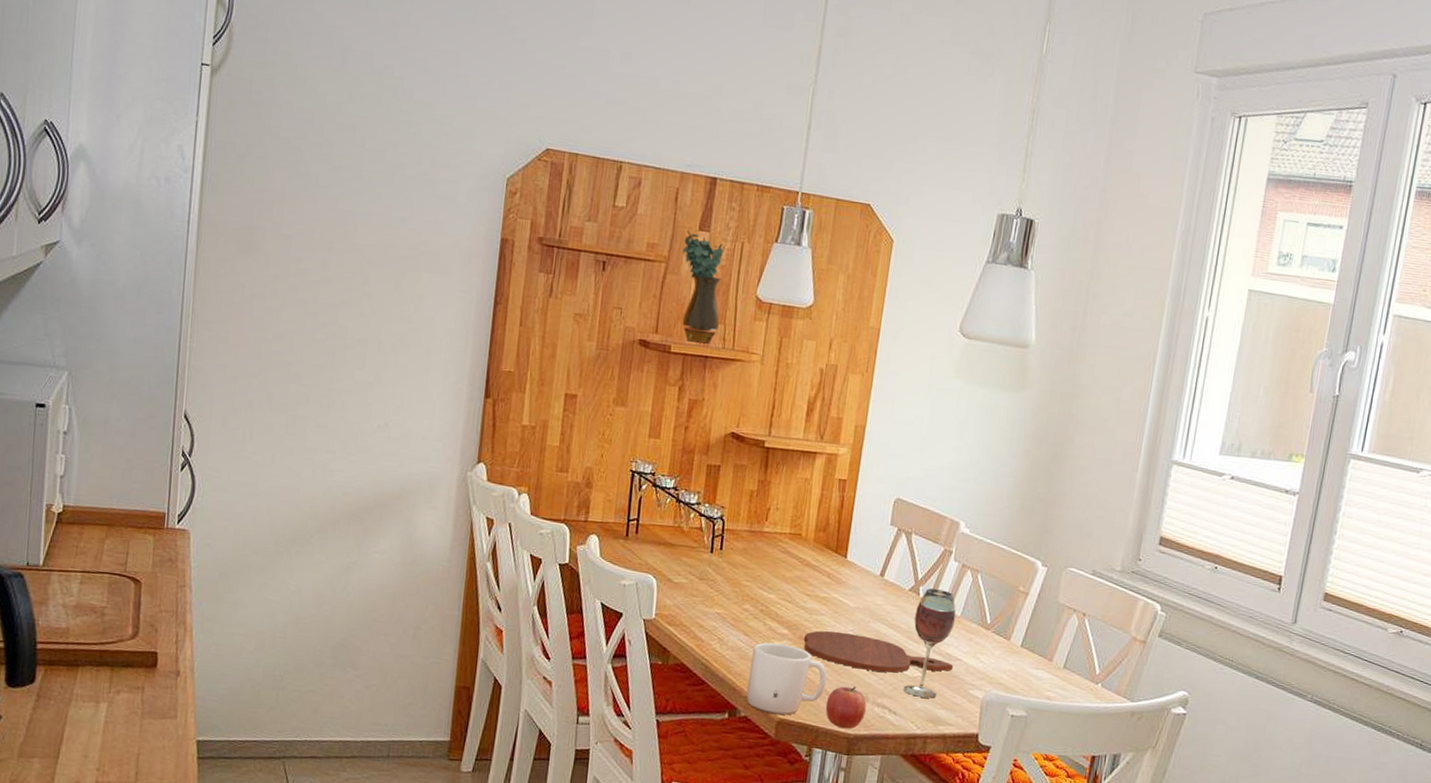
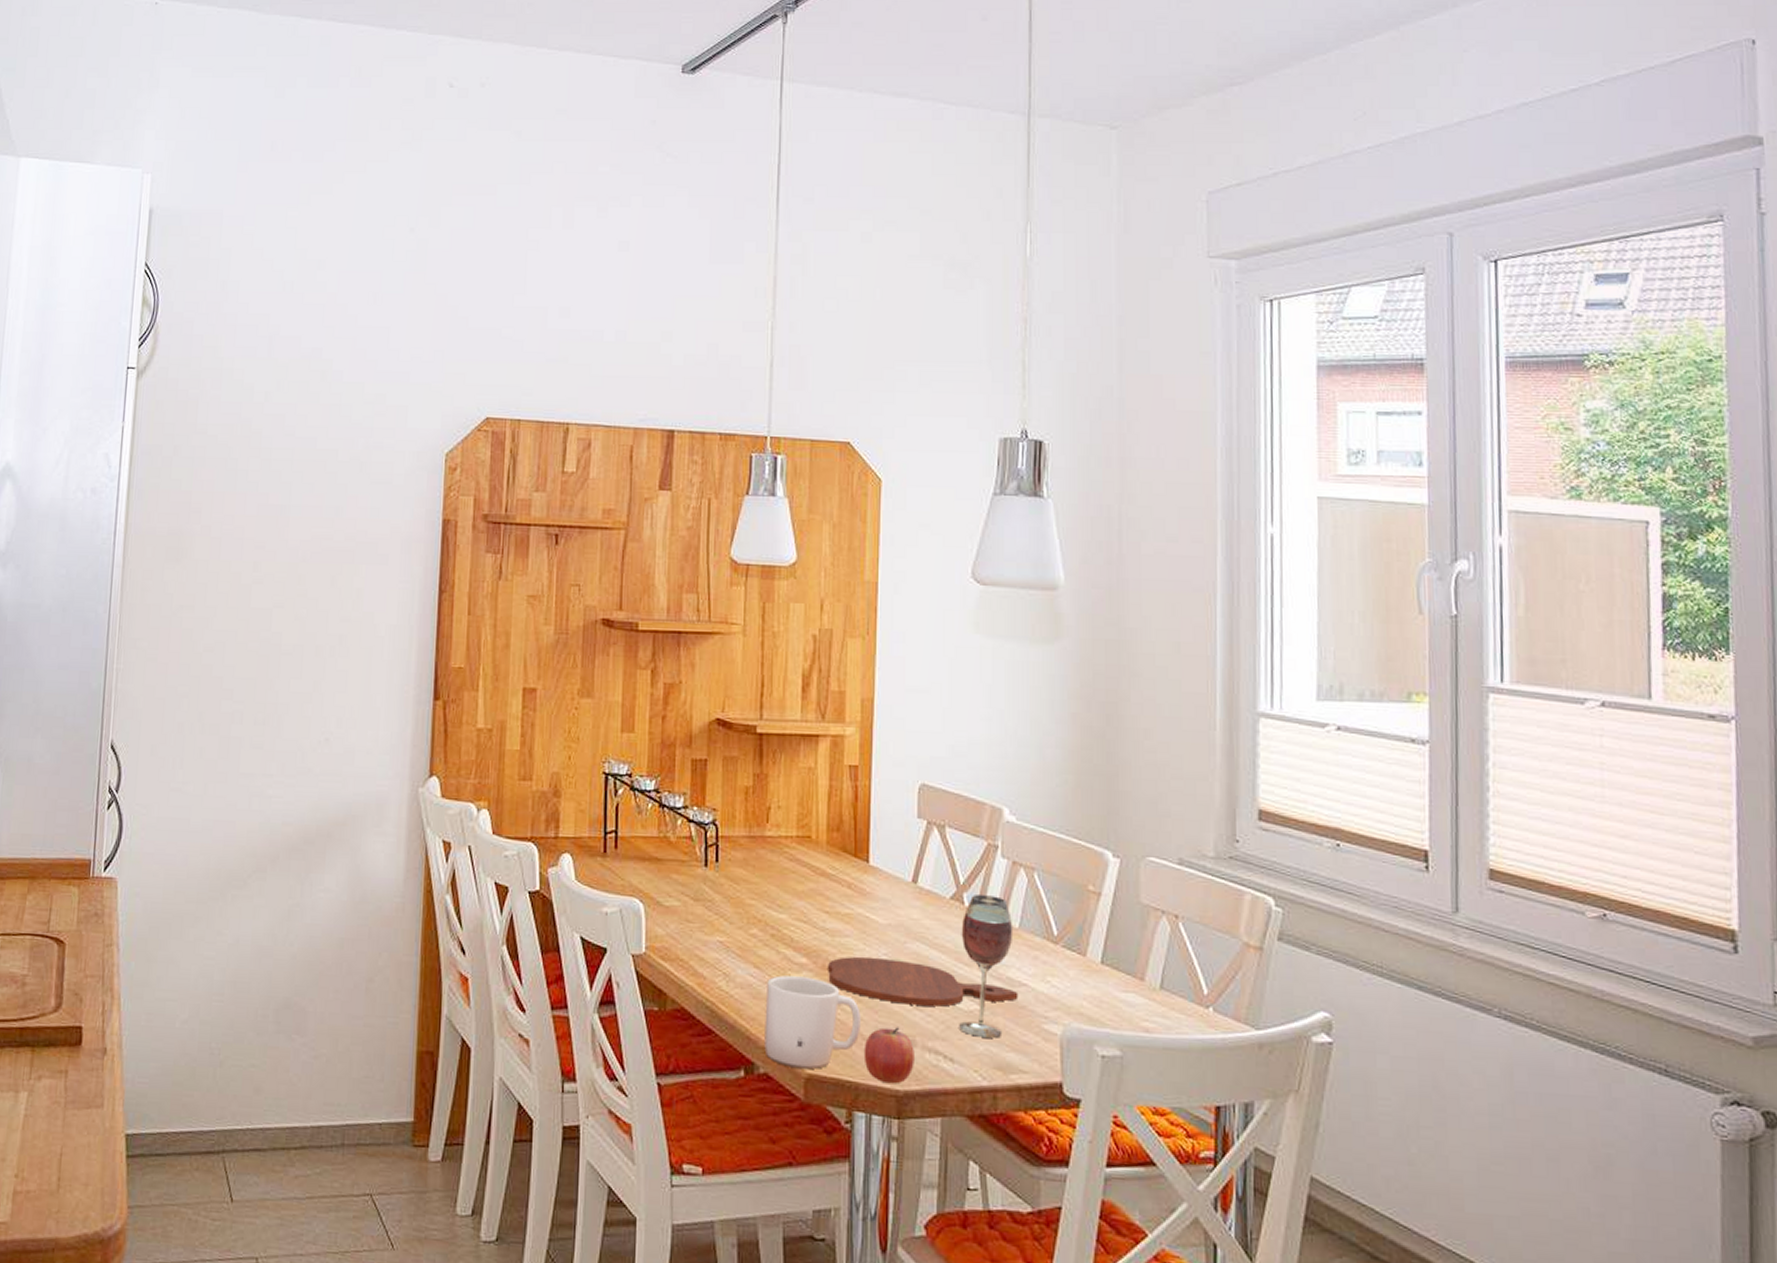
vase: present [682,230,723,344] -> none [643,490,691,617]

